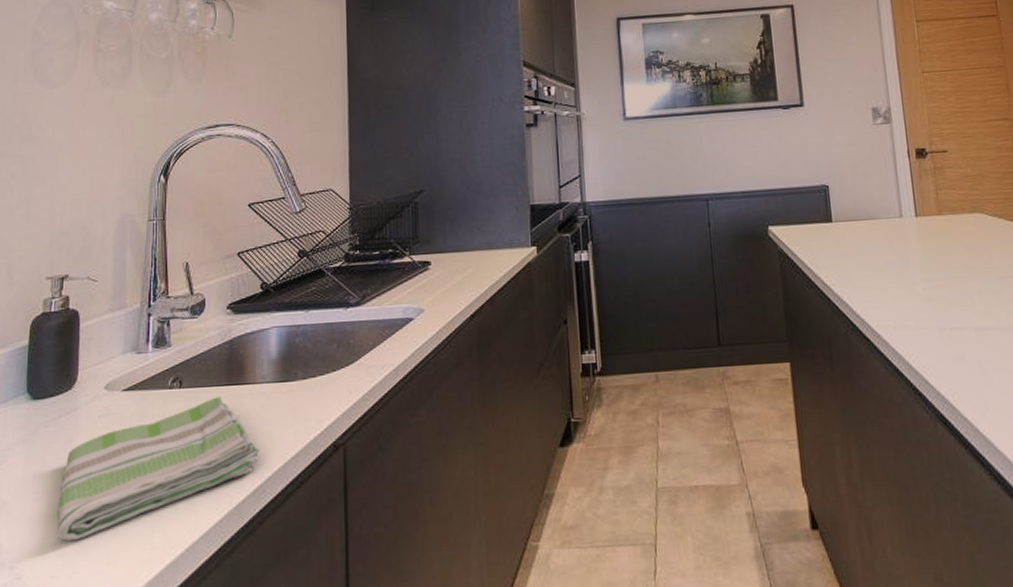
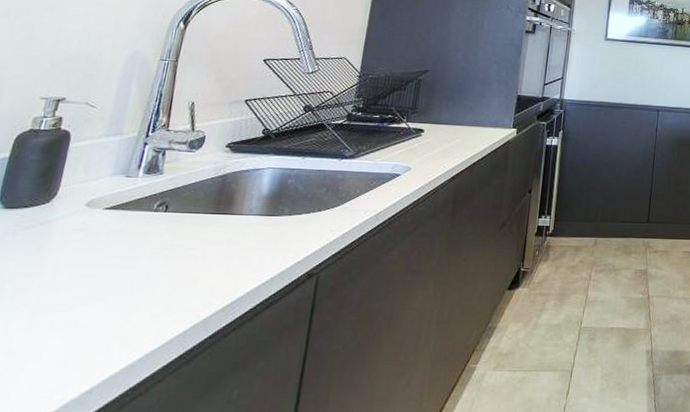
dish towel: present [57,396,259,542] -> none [8,223,235,342]

